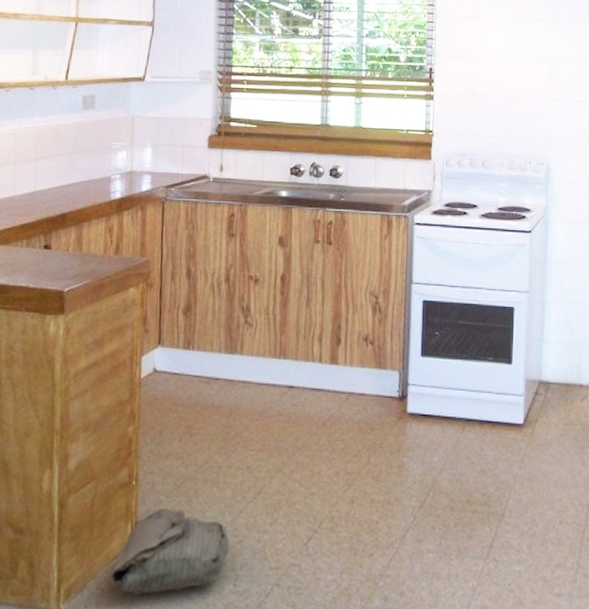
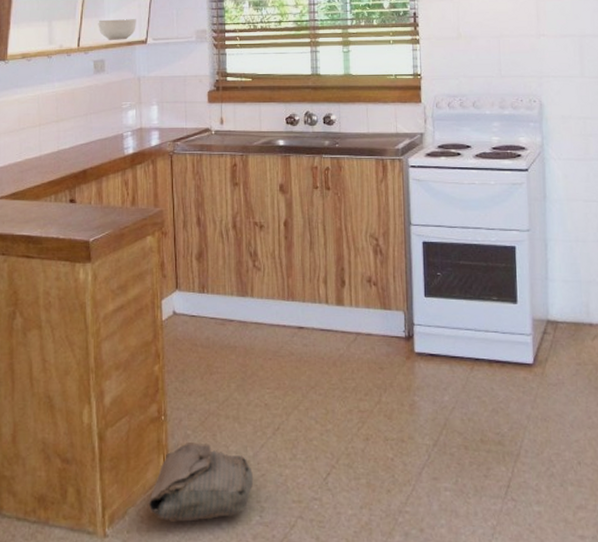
bowl: none [90,52,134,76] -> present [98,19,136,40]

